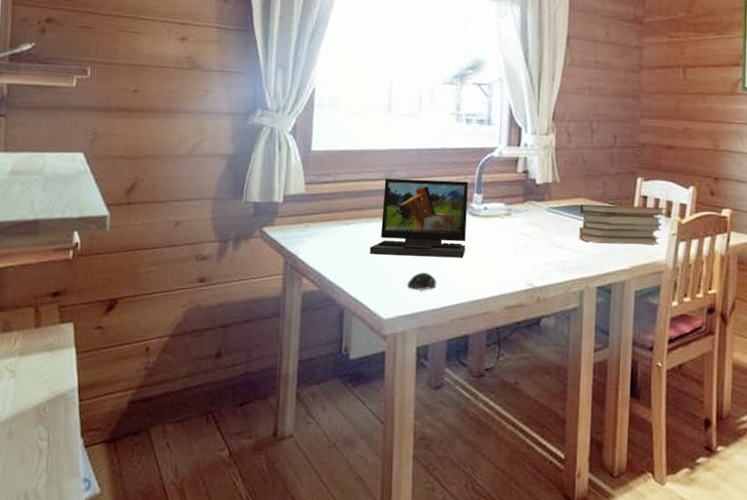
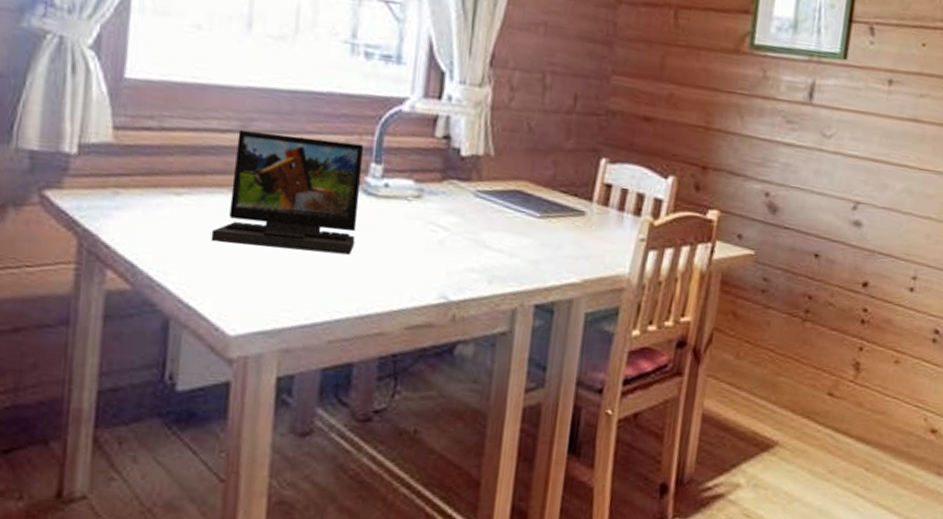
computer mouse: present [407,273,436,290] -> none [266,272,310,297]
book stack: present [579,204,666,245] -> none [515,189,635,252]

